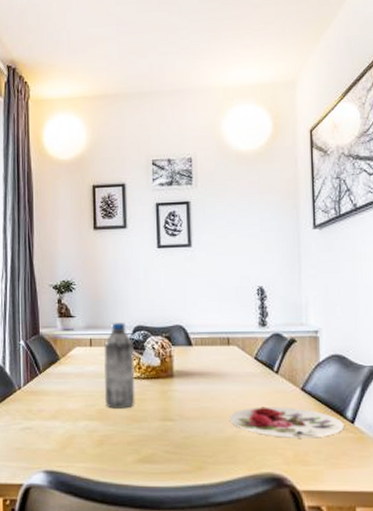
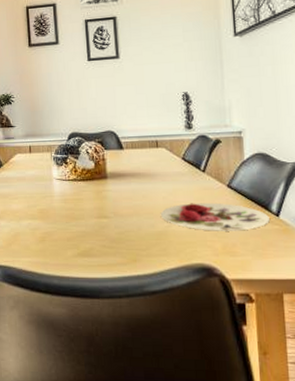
water bottle: present [103,323,135,409] -> none [42,130,73,208]

